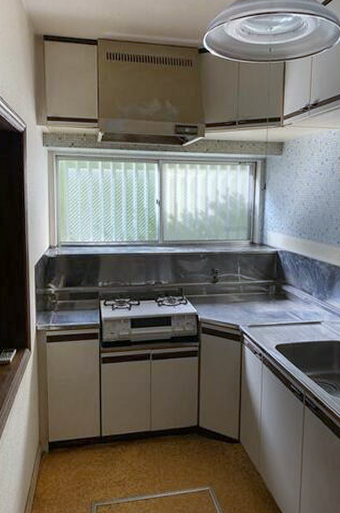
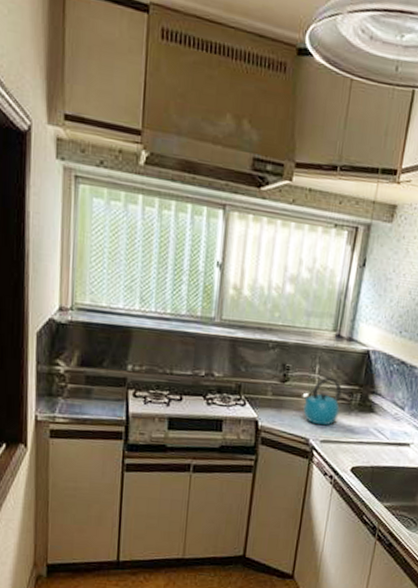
kettle: none [229,275,260,314] -> present [302,377,342,426]

